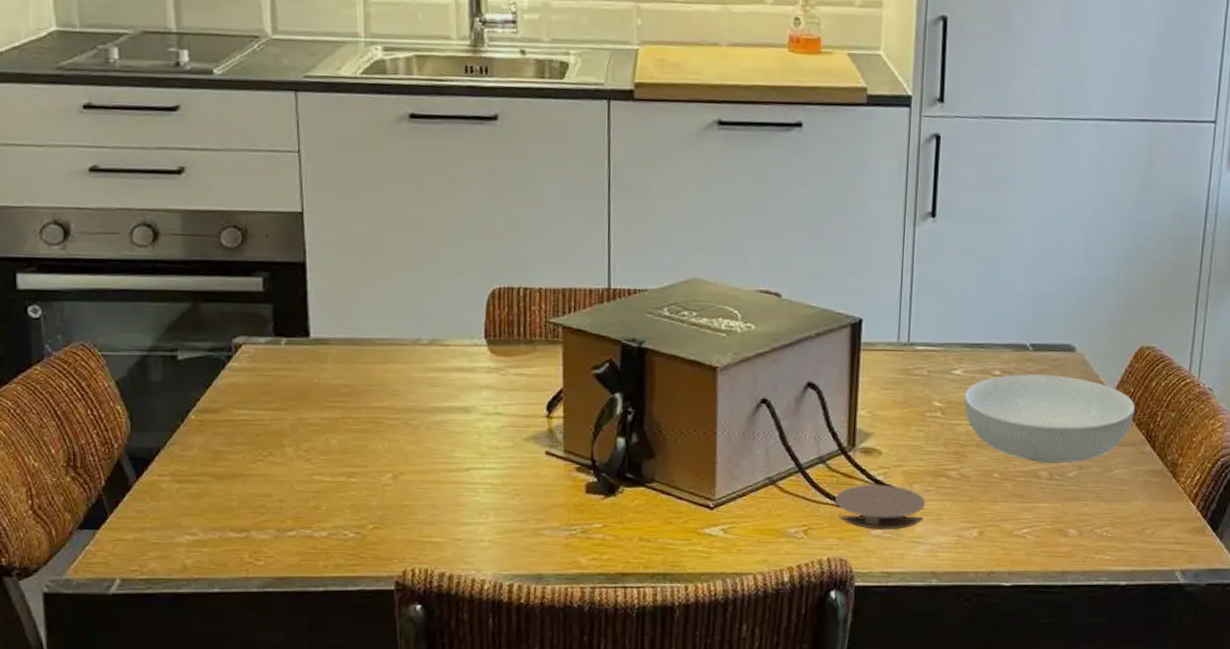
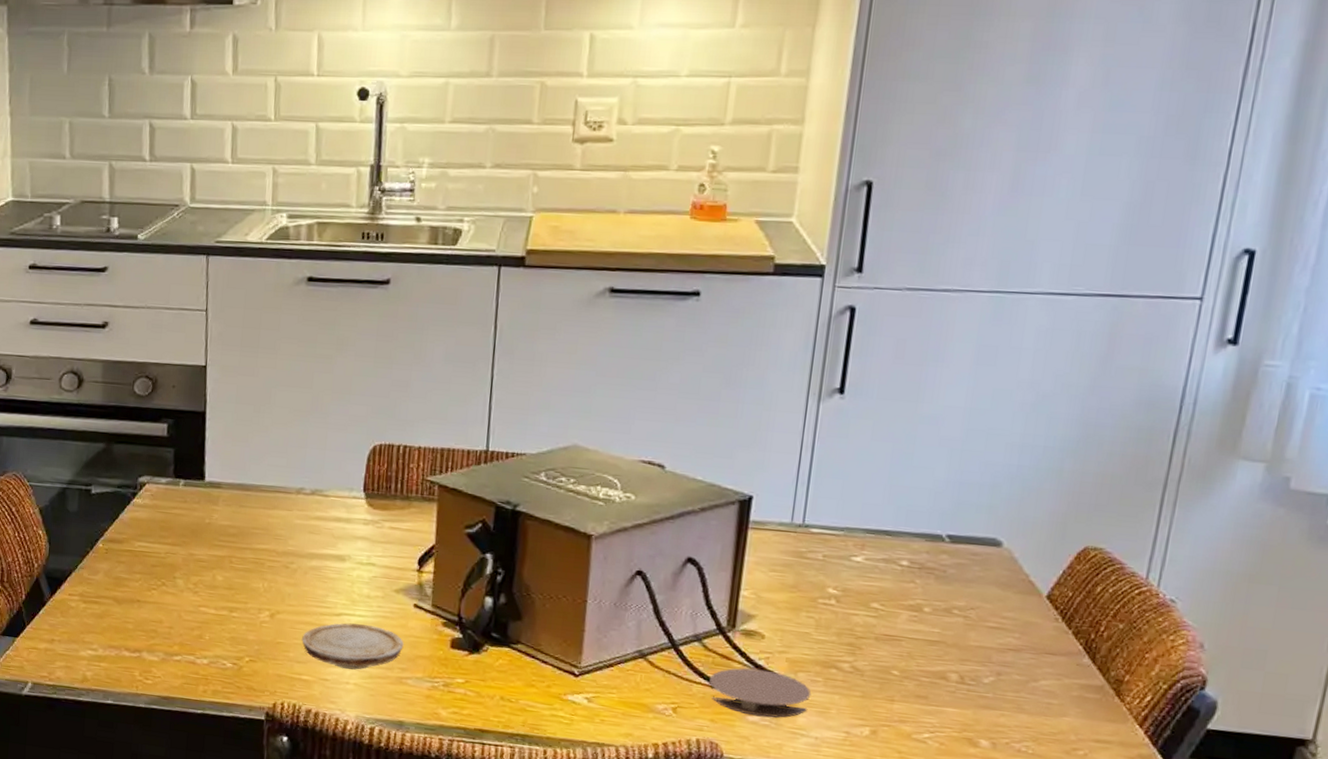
wood slice: none [429,477,538,526] -> present [302,623,404,670]
serving bowl: present [964,373,1136,464] -> none [863,566,1073,668]

